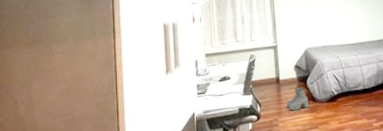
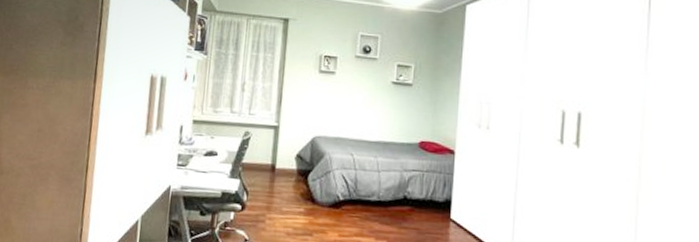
boots: present [286,86,309,111] -> none [278,181,306,210]

